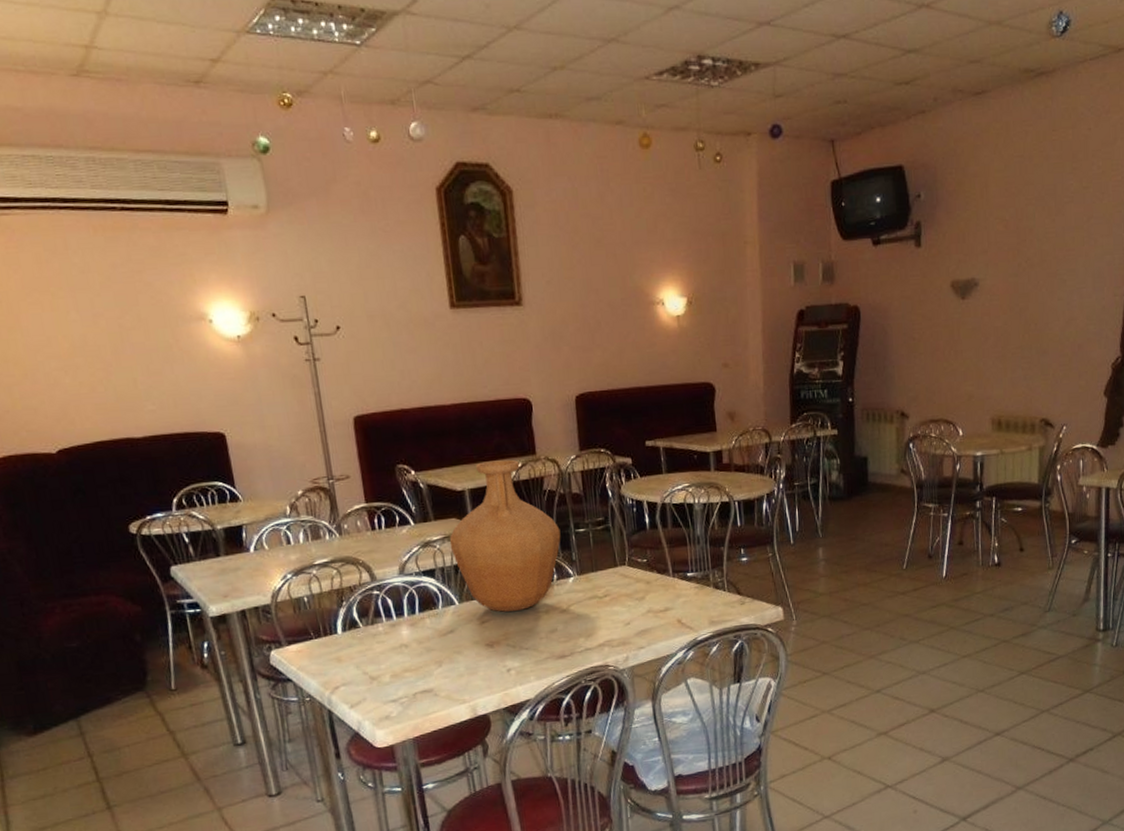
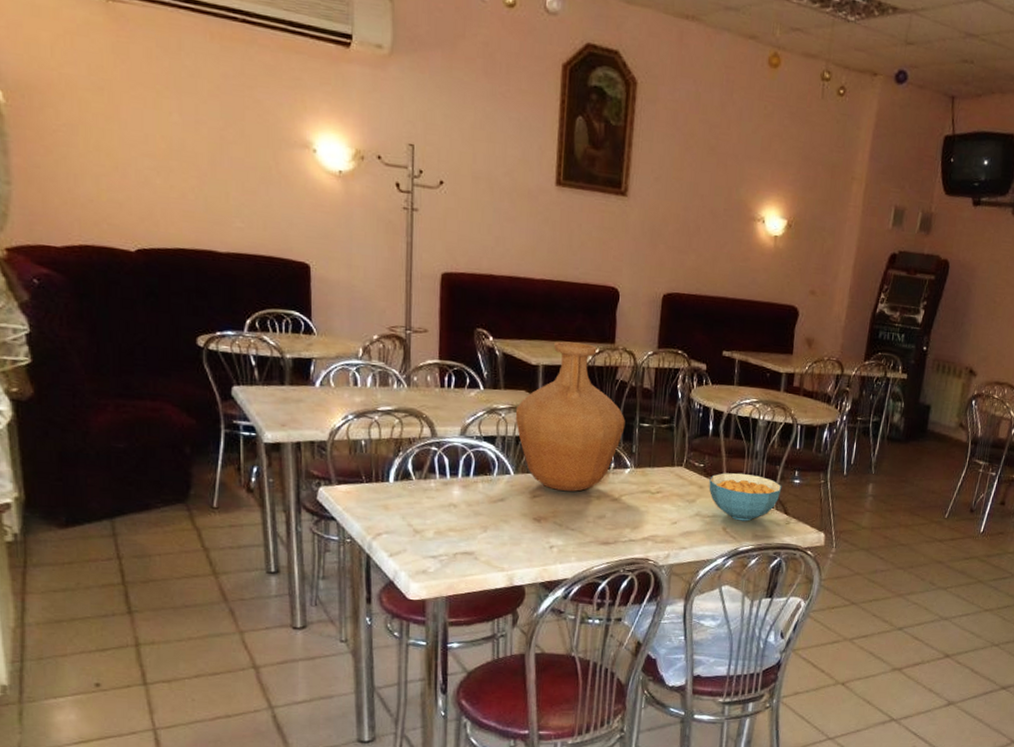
cereal bowl: none [655,560,730,610] -> present [709,472,782,521]

